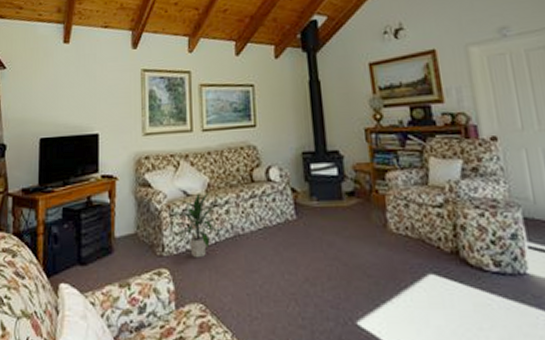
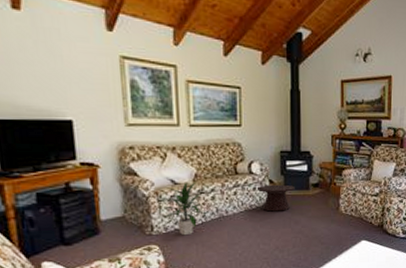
side table: none [276,193,324,229] -> present [256,184,295,212]

